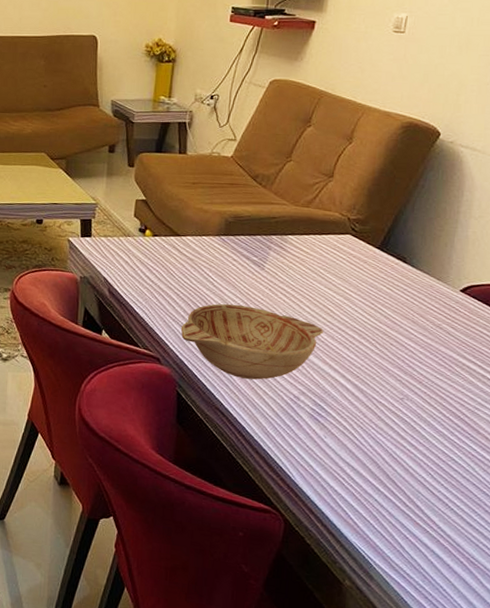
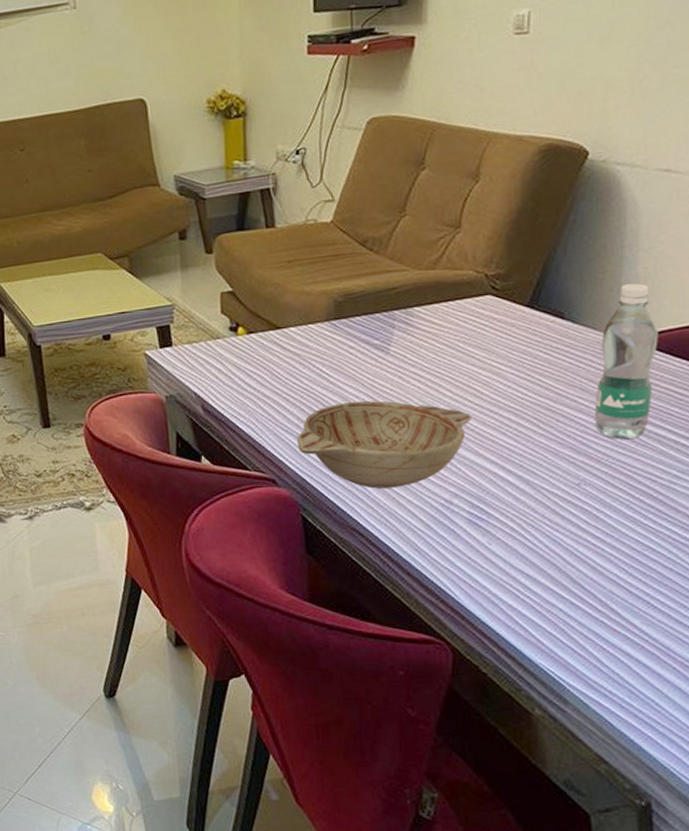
bottle: none [420,242,479,369] -> present [594,283,658,440]

